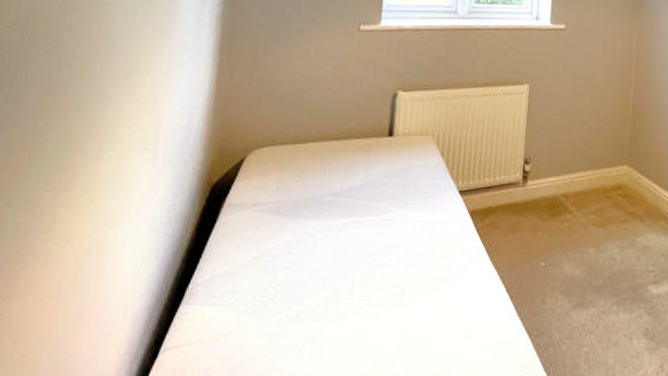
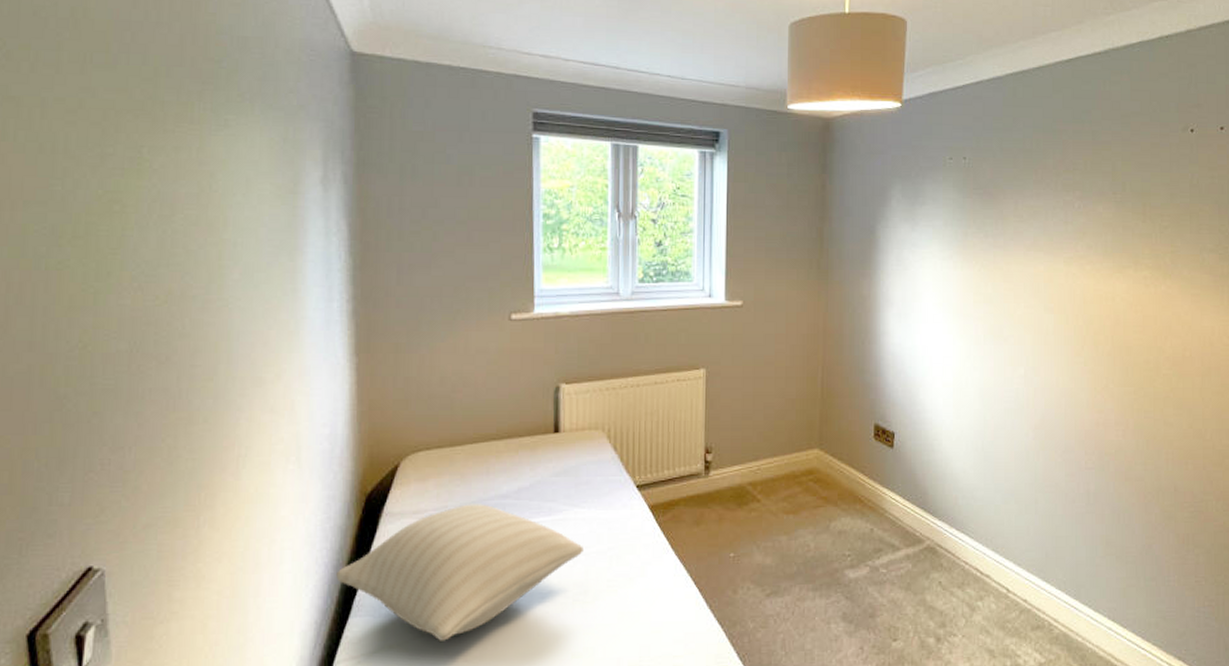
pillow: none [173,199,406,335] -> present [336,504,583,641]

